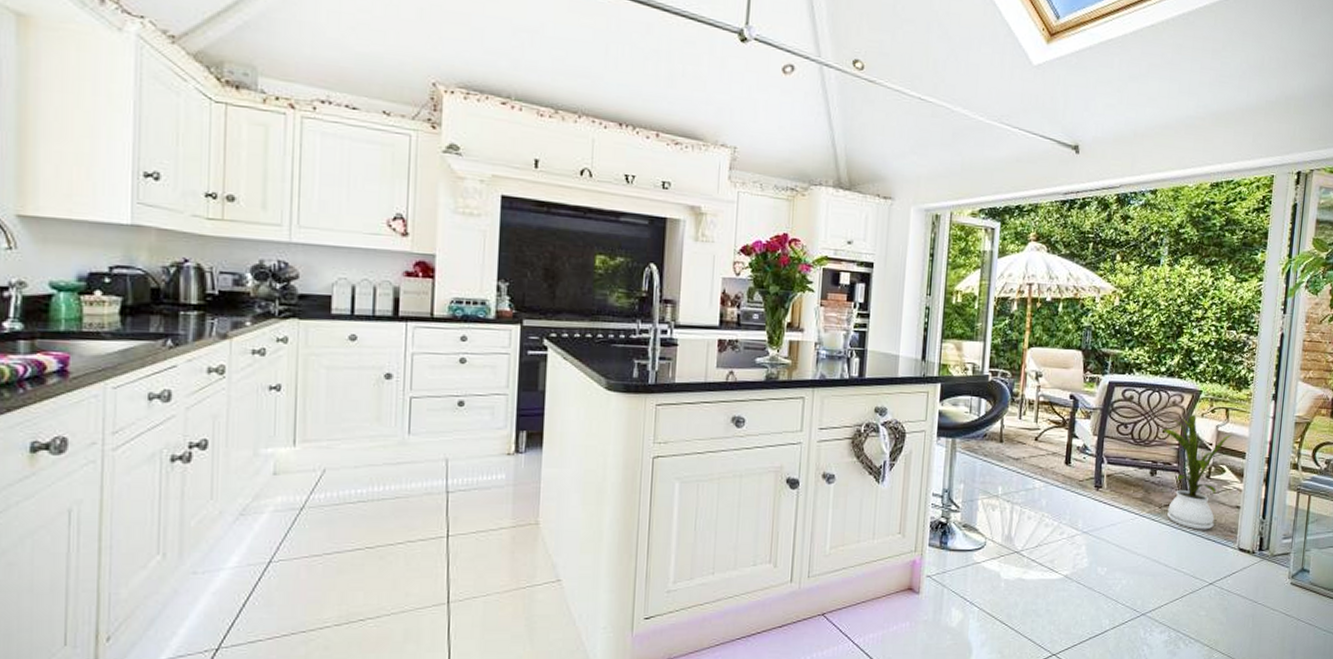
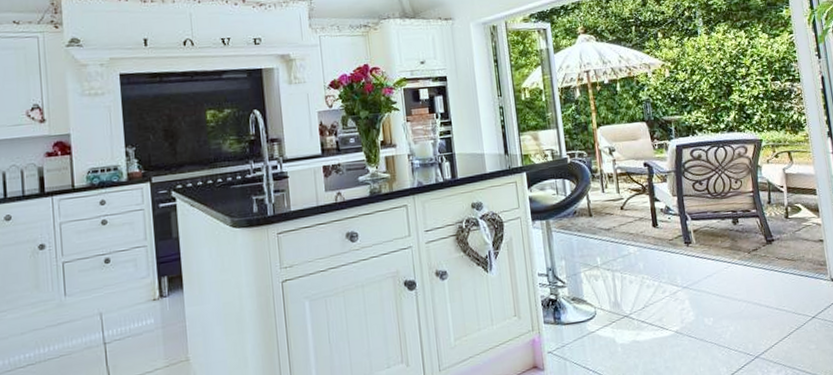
house plant: present [1162,414,1232,530] -> none [734,161,803,268]

